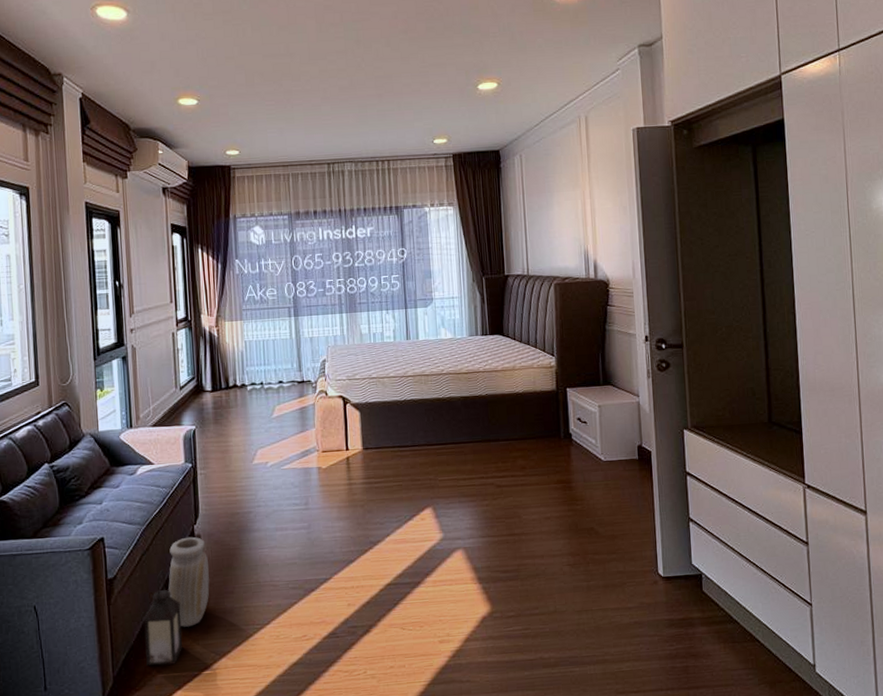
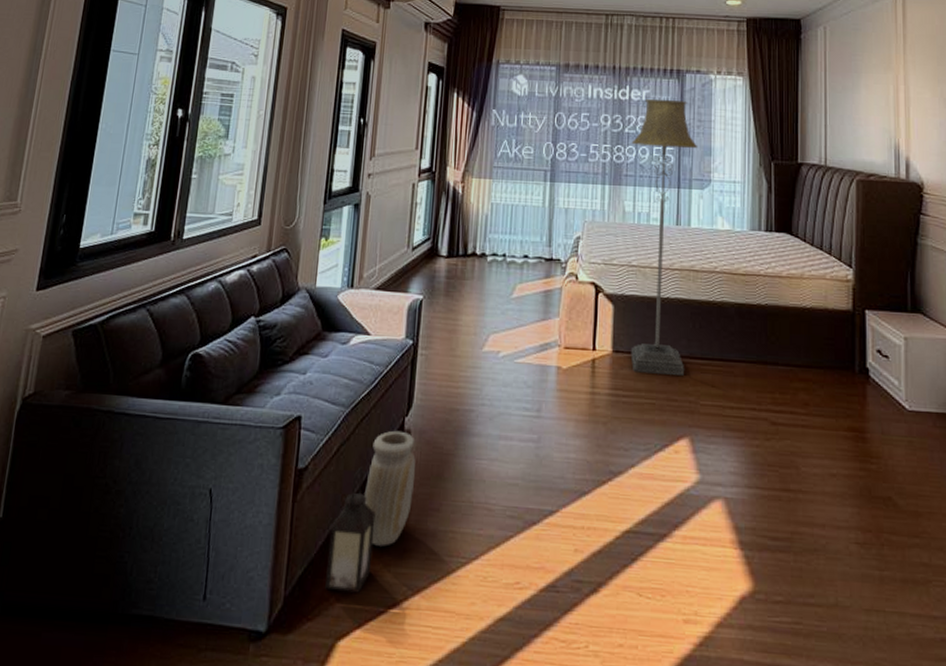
floor lamp: none [361,233,423,463] -> present [630,98,698,375]

